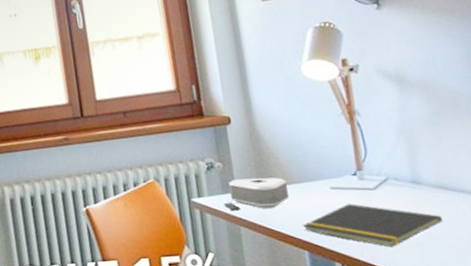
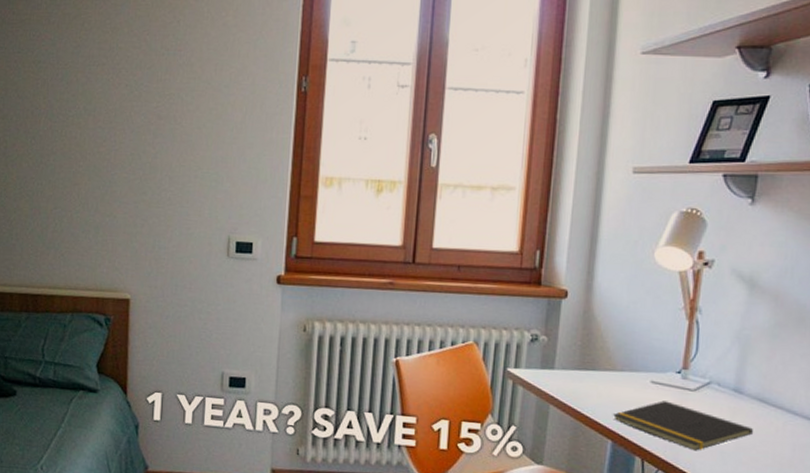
speaker: present [224,177,289,211] -> none [539,356,609,393]

